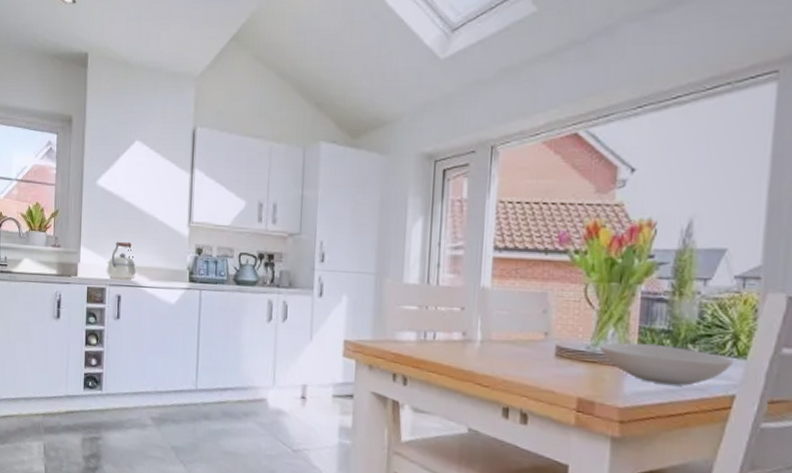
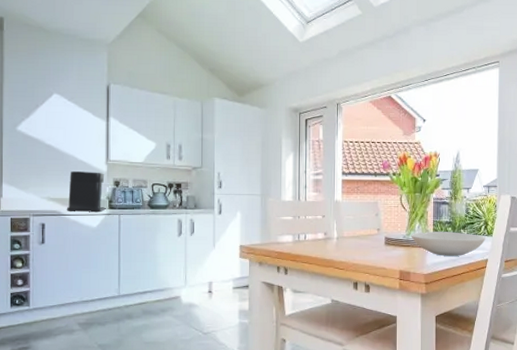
kettle: present [106,241,137,281] -> none [29,178,59,211]
coffee maker: none [143,235,186,286] -> present [66,171,105,213]

